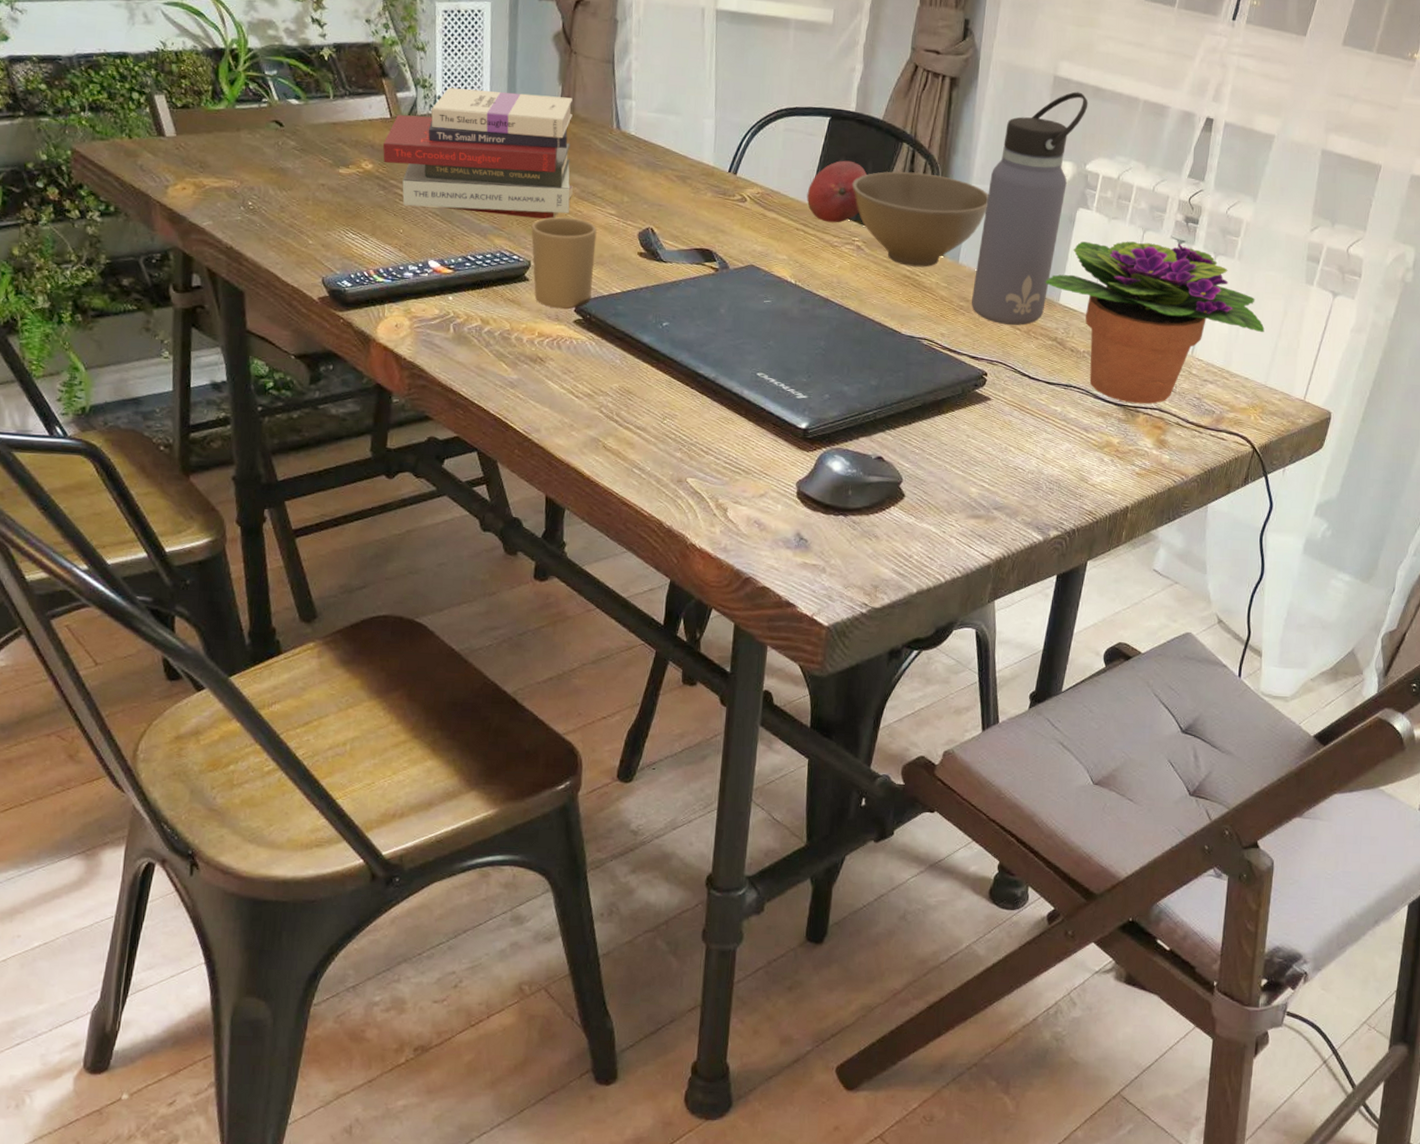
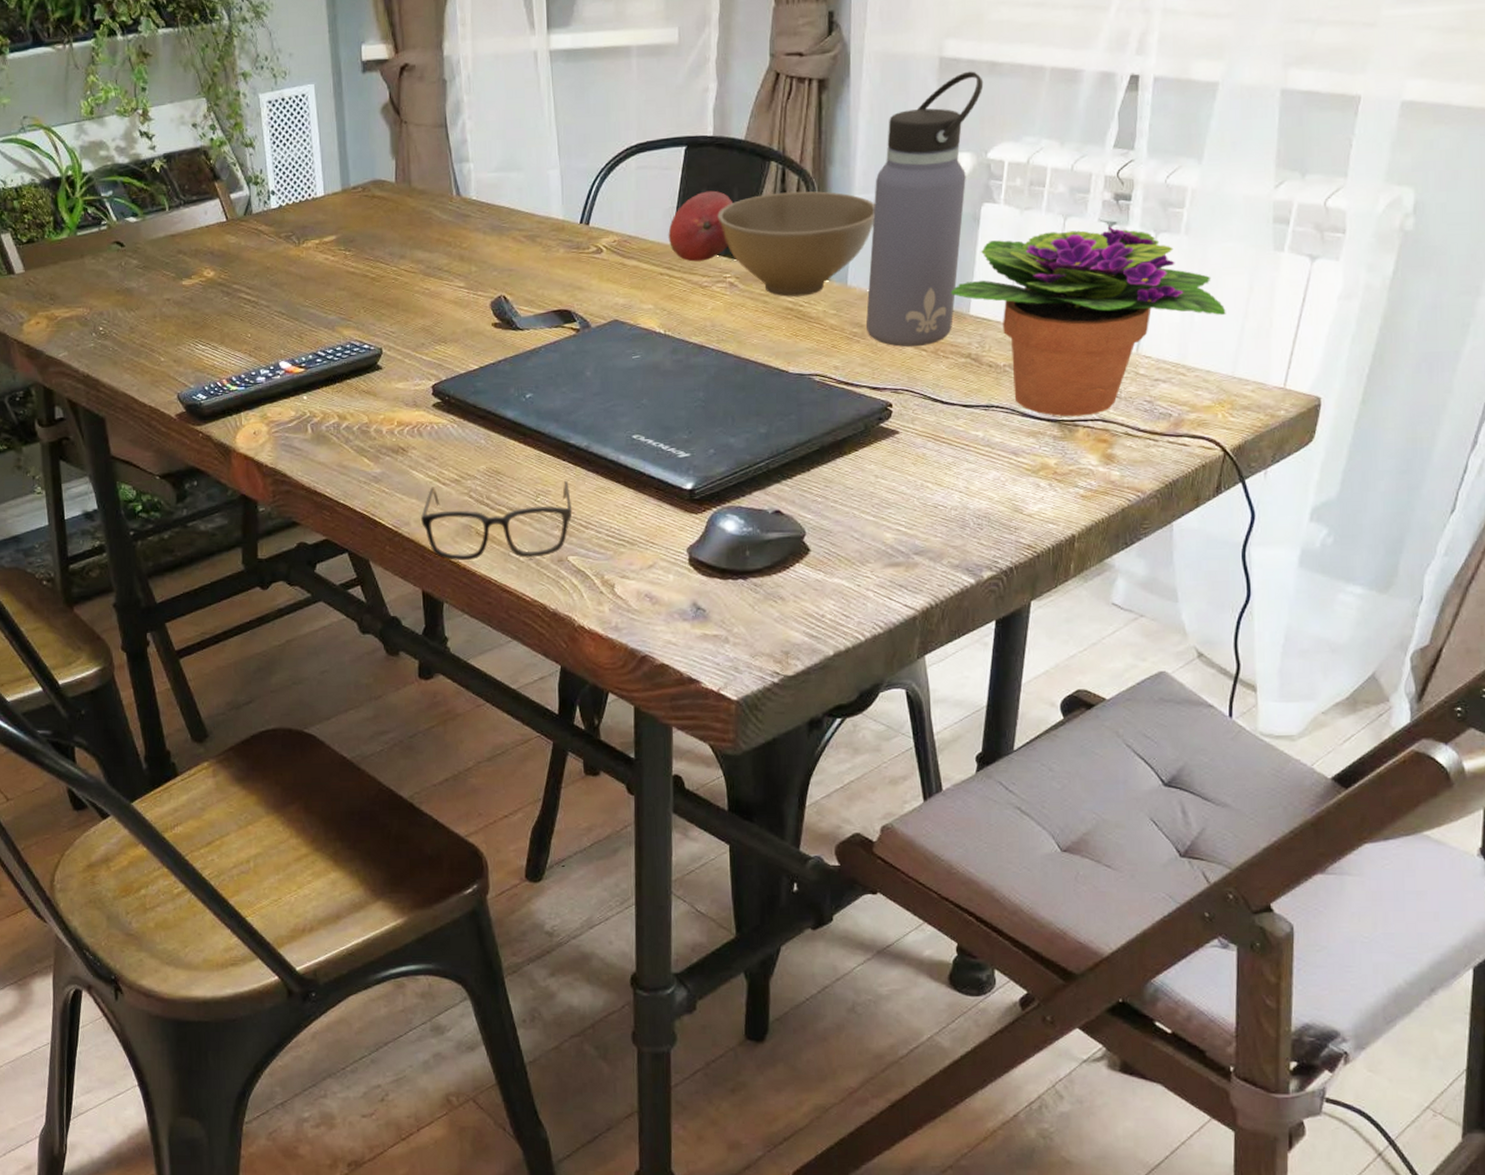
books: present [382,87,573,220] -> none [222,171,418,309]
mug: present [531,217,597,309] -> none [379,296,448,394]
eyeglasses: none [551,398,696,476] -> present [421,480,573,561]

